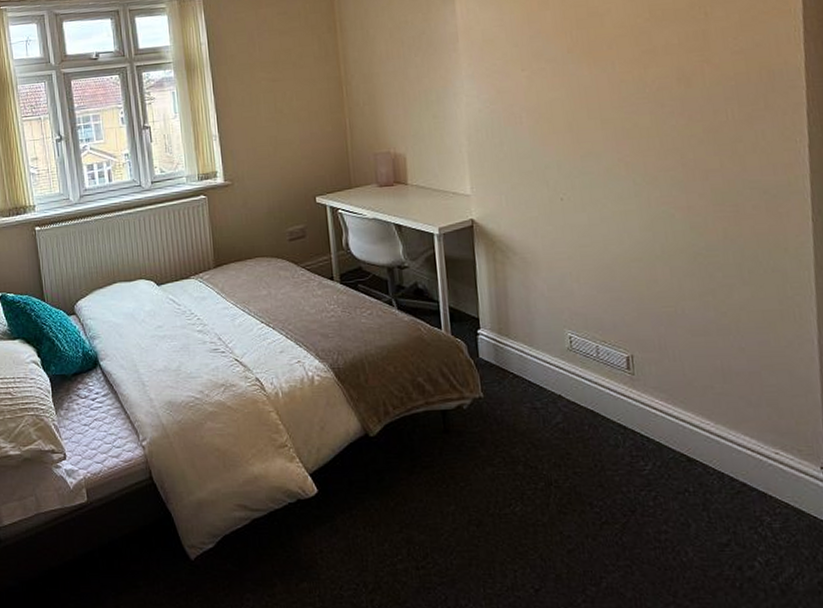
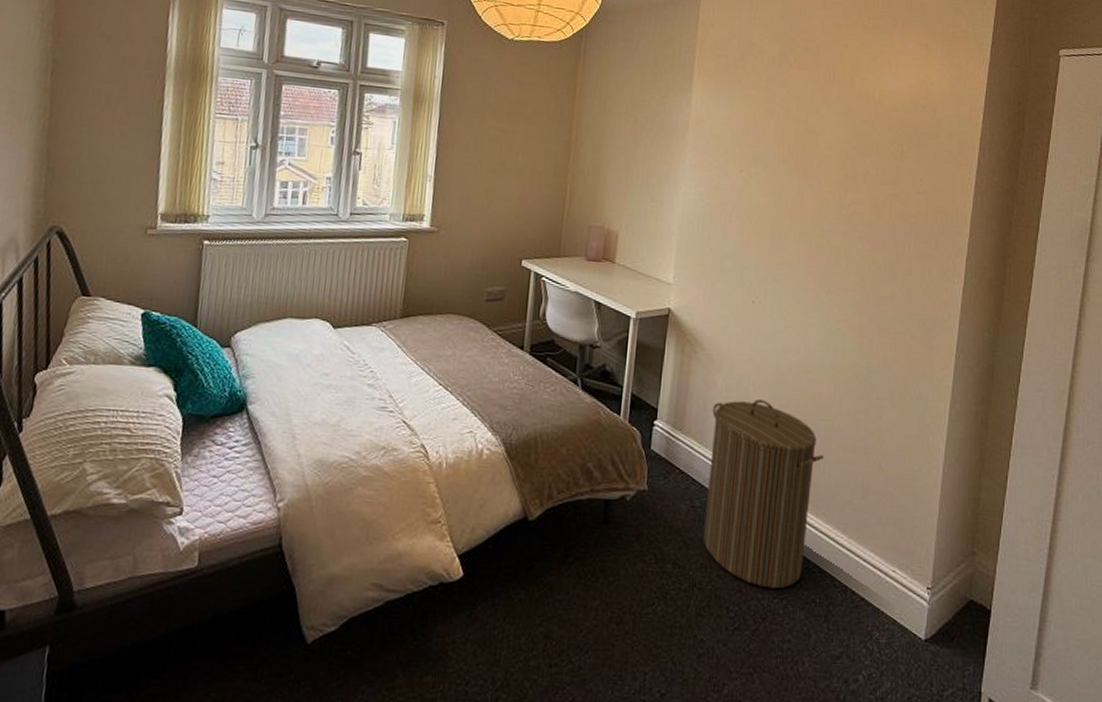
laundry hamper: none [537,294,671,481] -> present [703,398,824,589]

